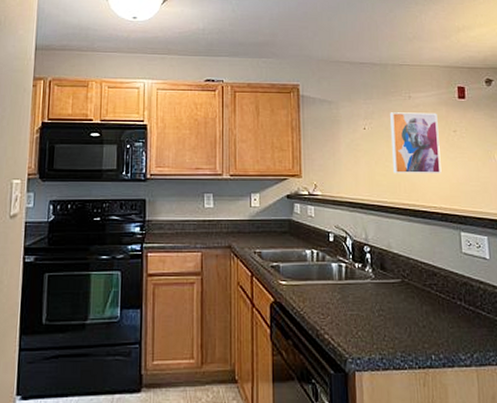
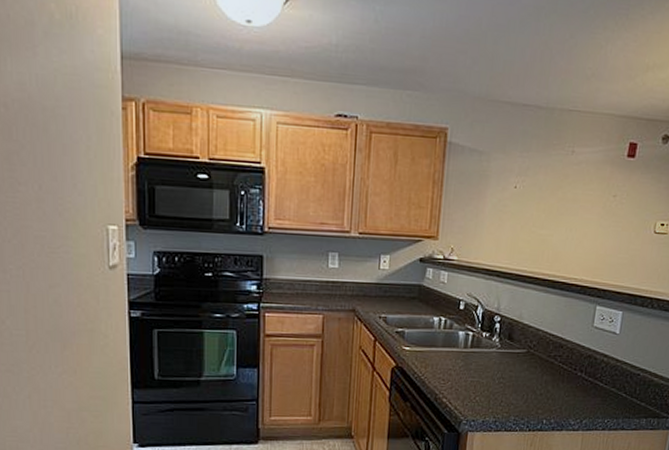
wall art: present [390,112,442,174] -> none [539,169,600,244]

